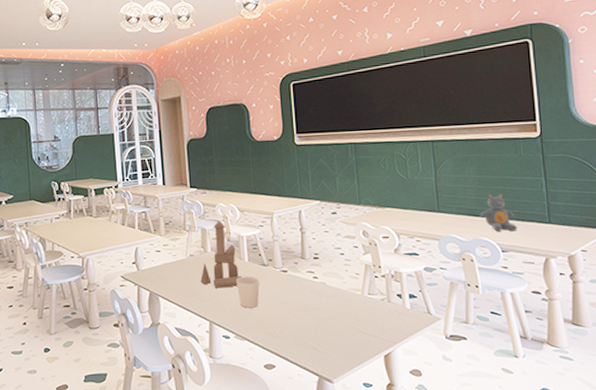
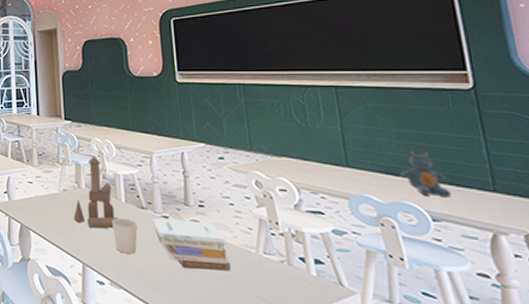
books: none [272,272,340,315] -> present [152,218,231,271]

